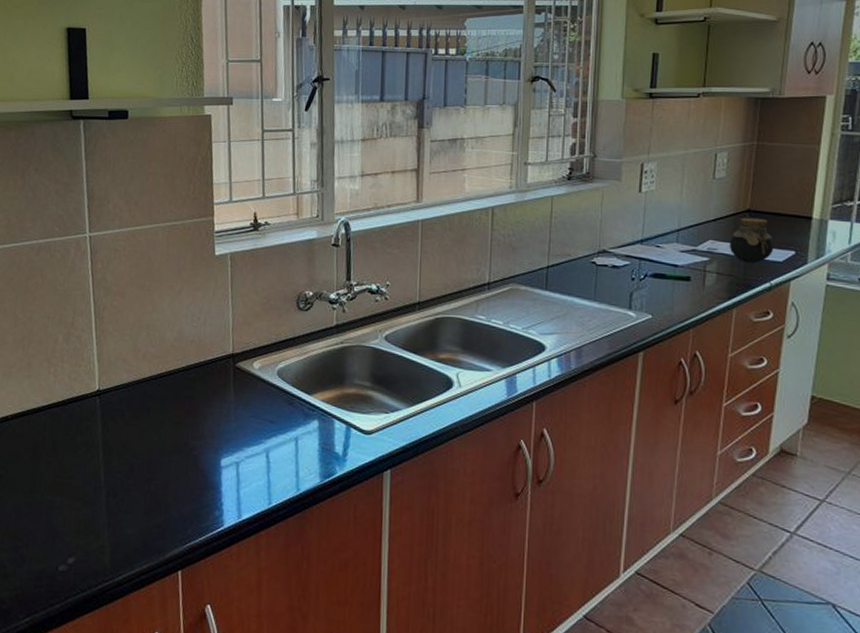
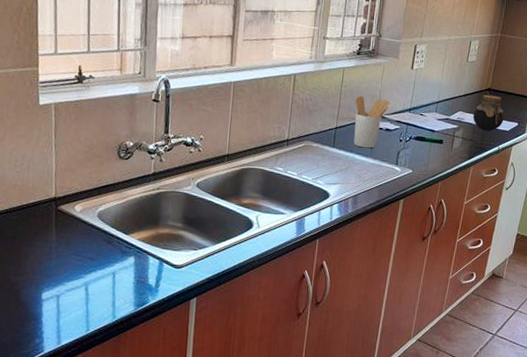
utensil holder: none [569,228,615,290] -> present [353,96,390,149]

